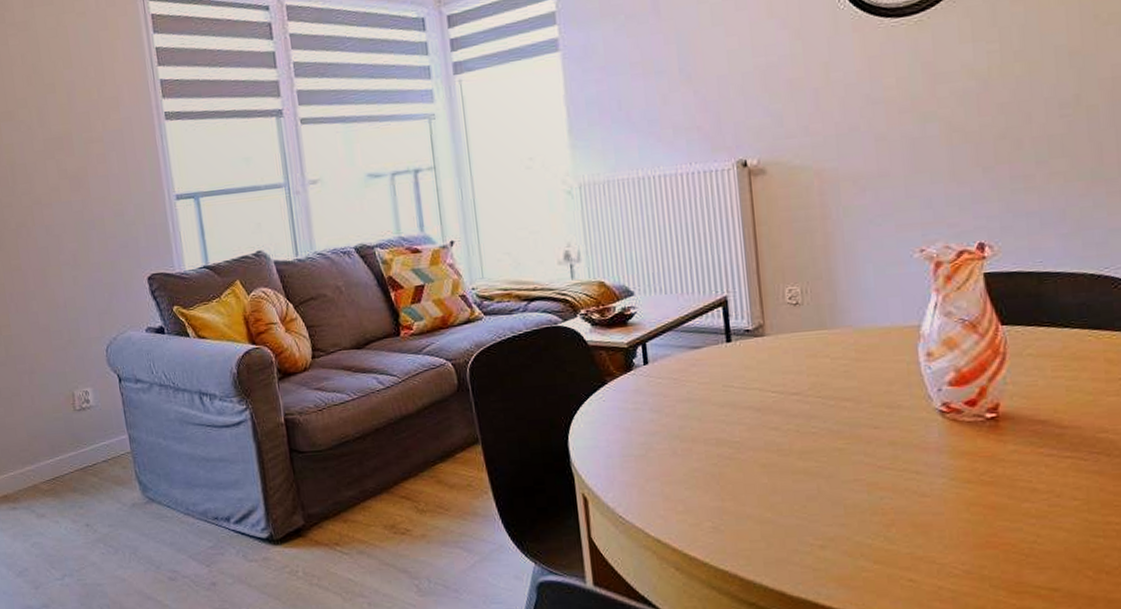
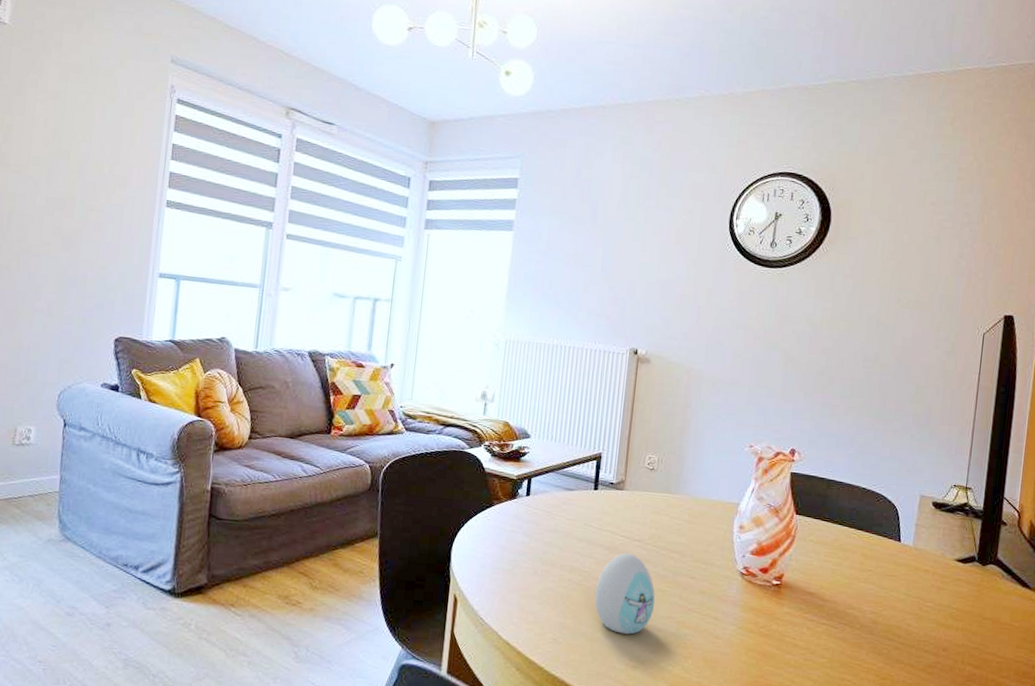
decorative egg: none [753,410,834,509] -> present [594,552,655,635]

